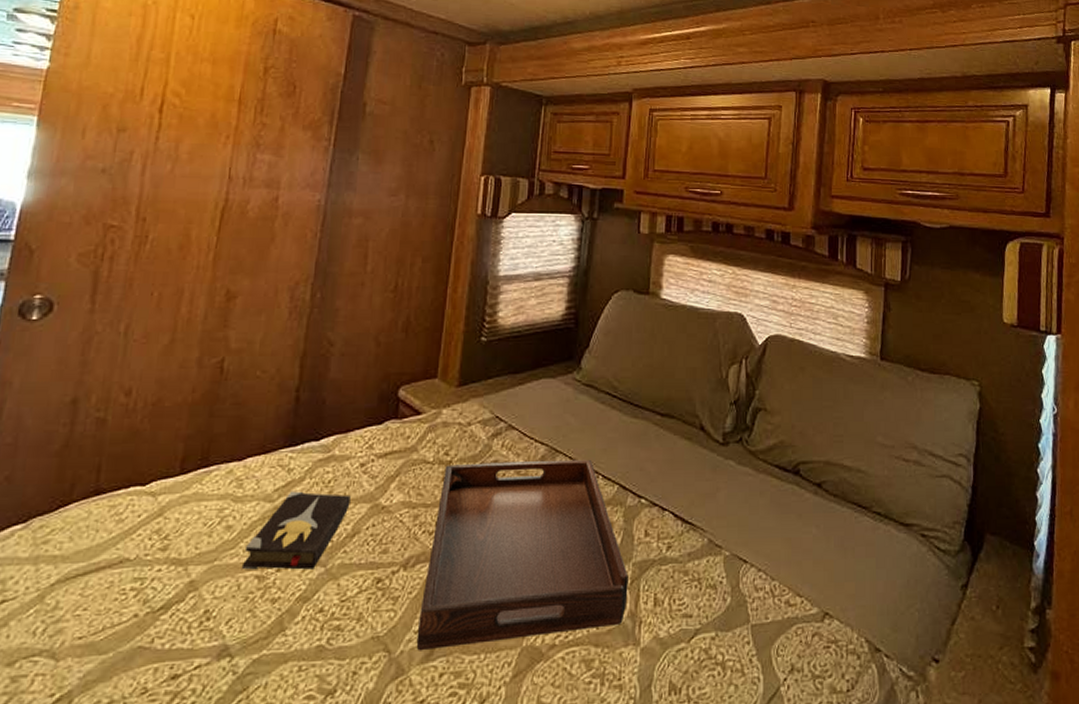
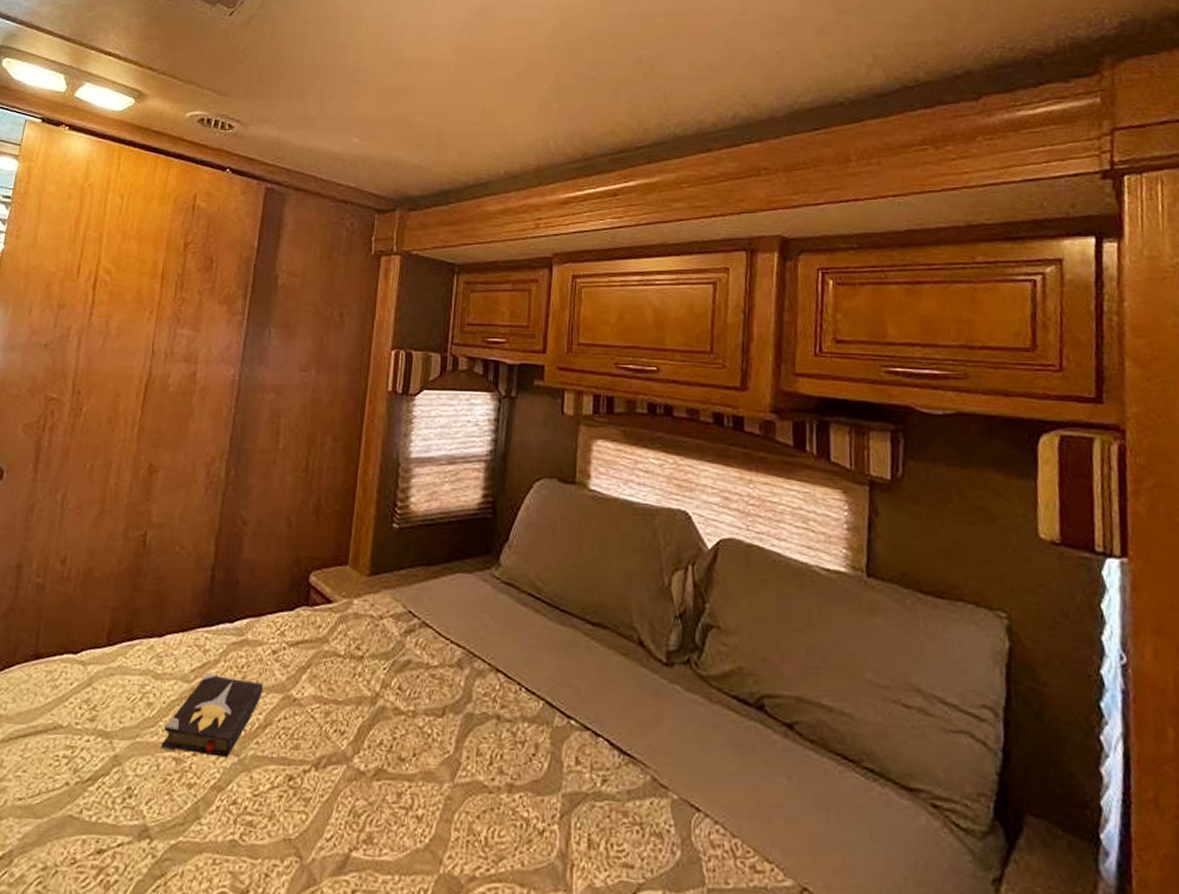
serving tray: present [416,459,629,651] -> none [328,660,557,865]

